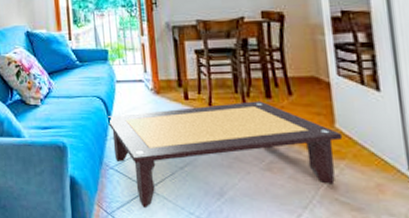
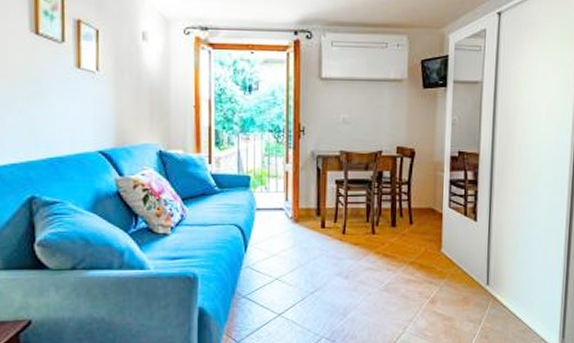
coffee table: present [107,101,343,209] -> none [243,229,446,334]

